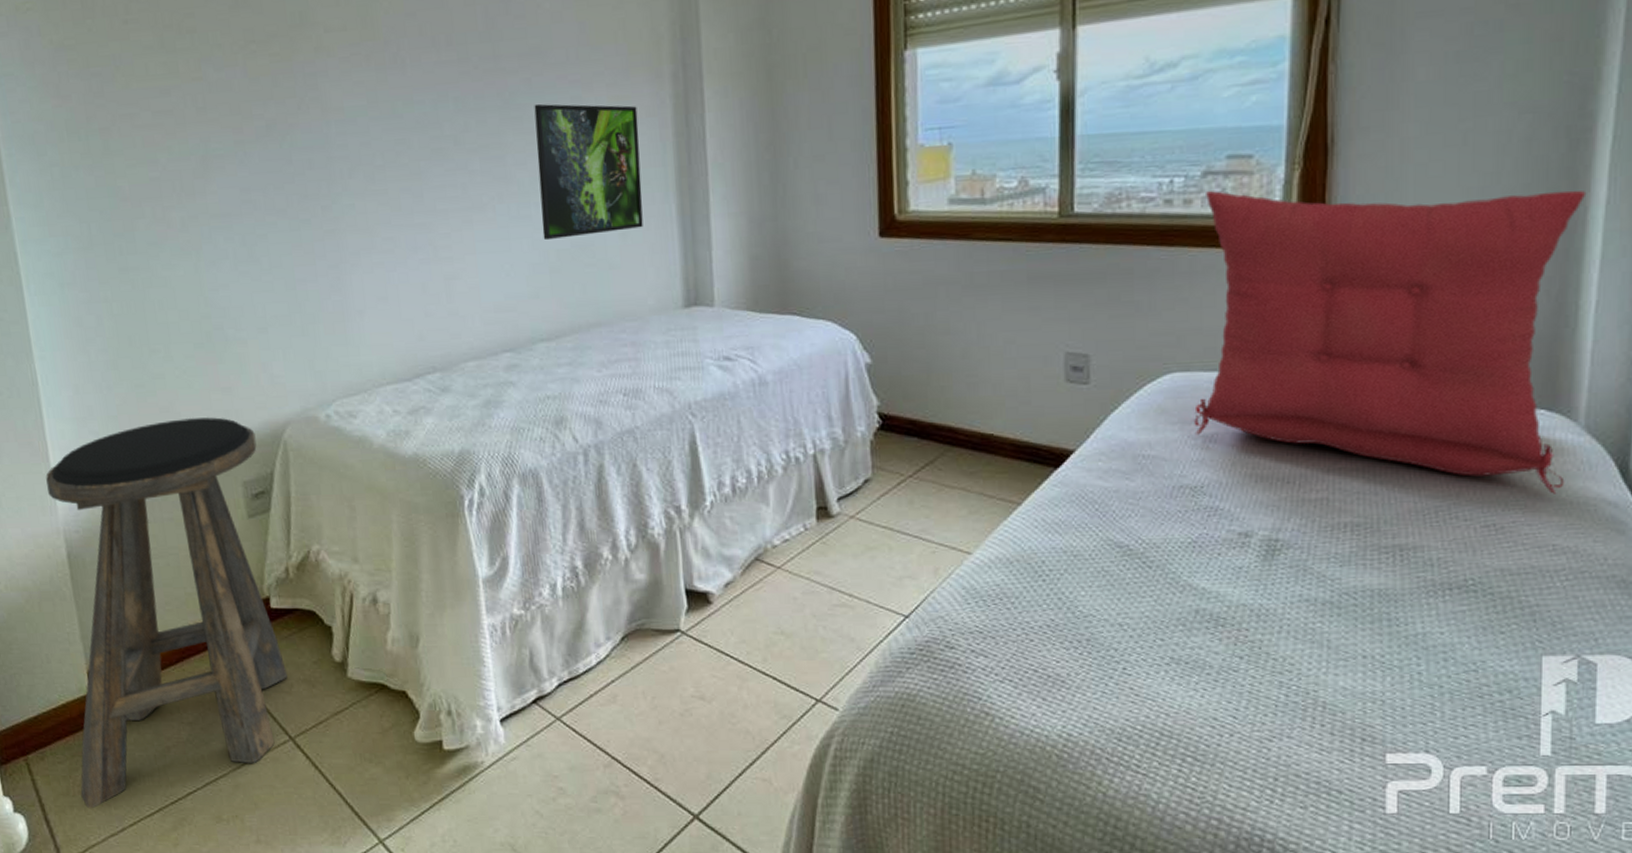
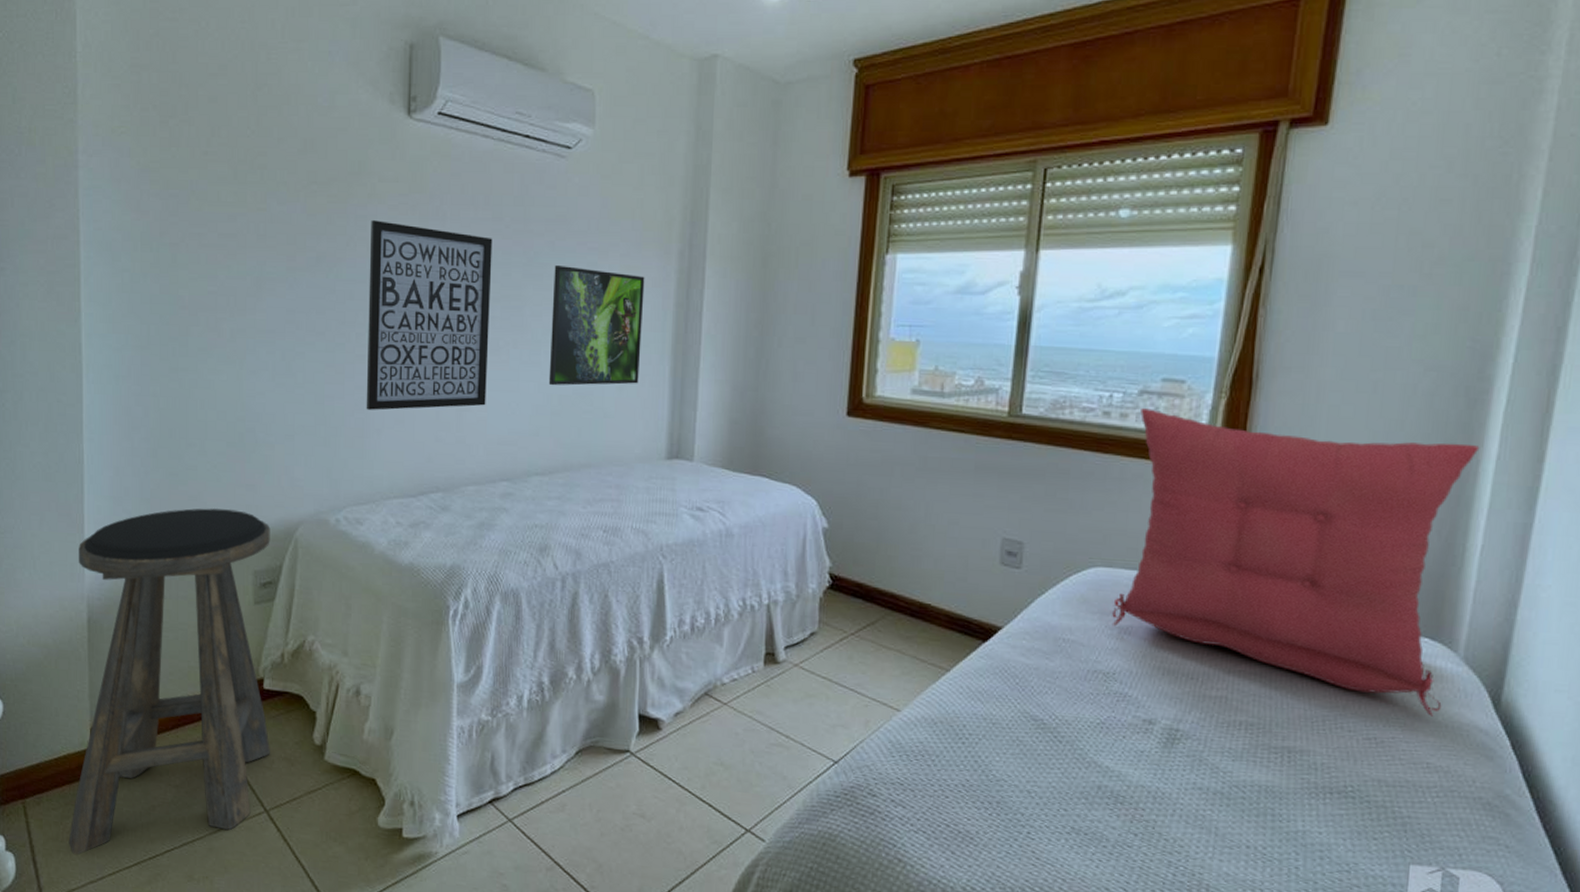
wall art: none [322,76,476,290] -> present [366,220,493,410]

